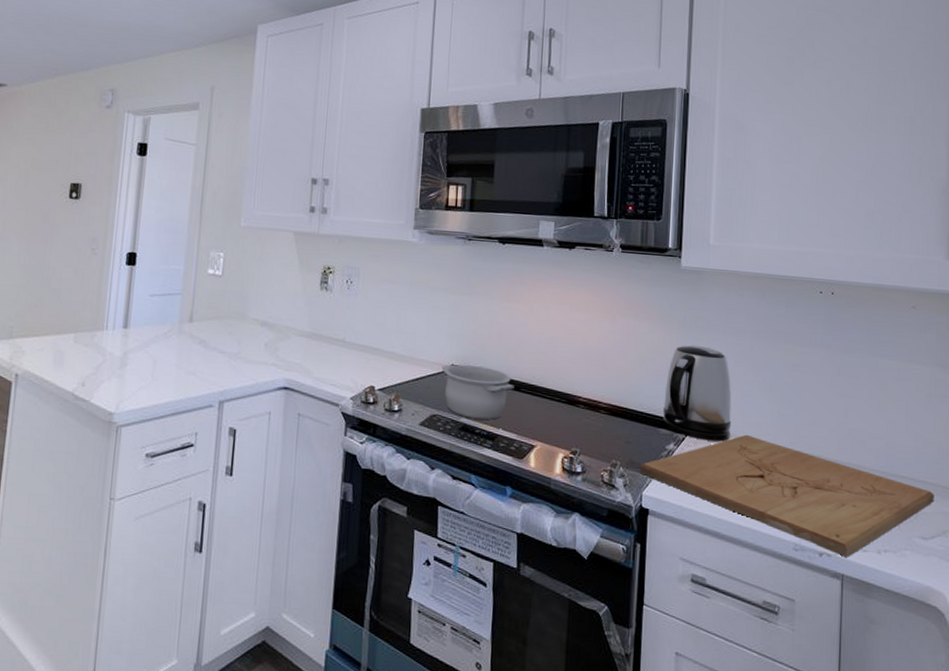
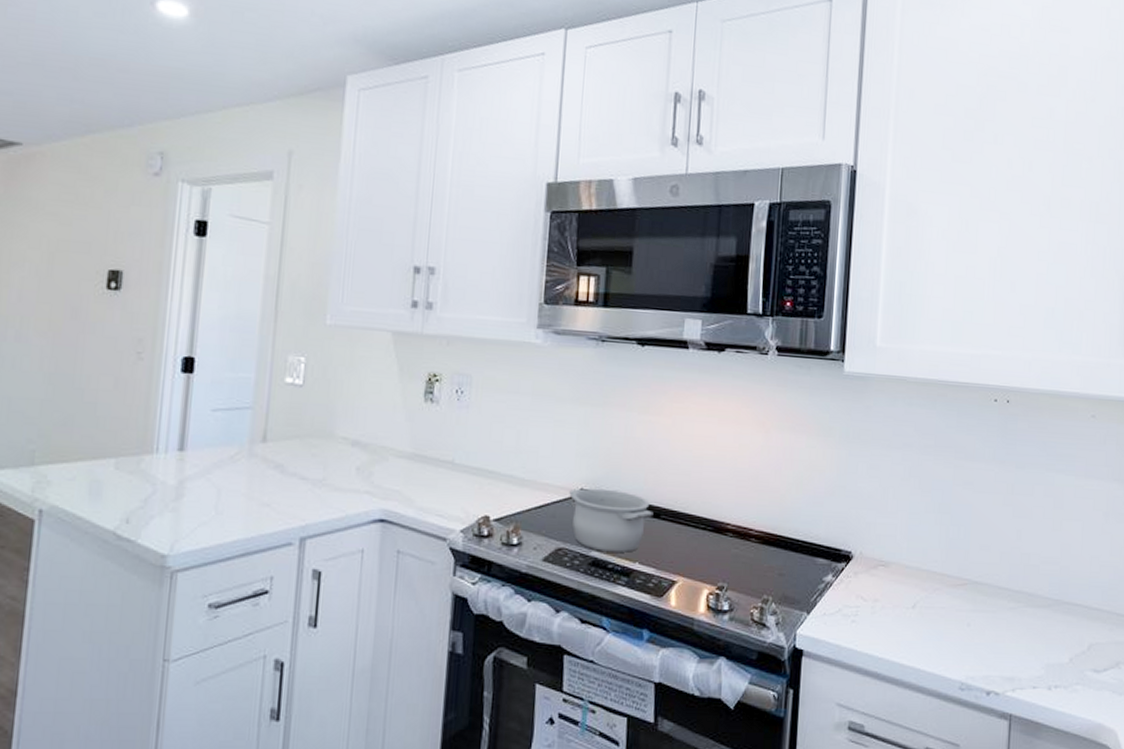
cutting board: present [639,434,934,557] -> none [793,562,1109,695]
kettle: present [663,345,732,442] -> none [820,462,896,571]

